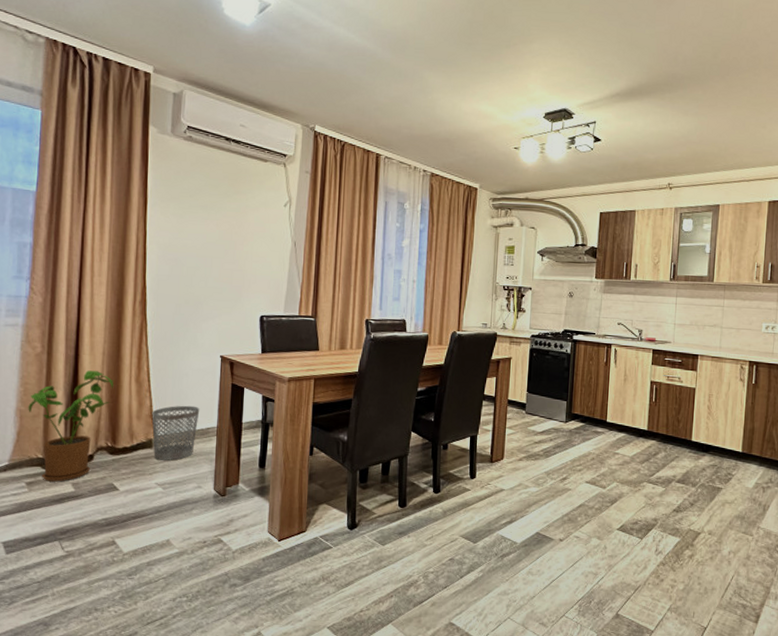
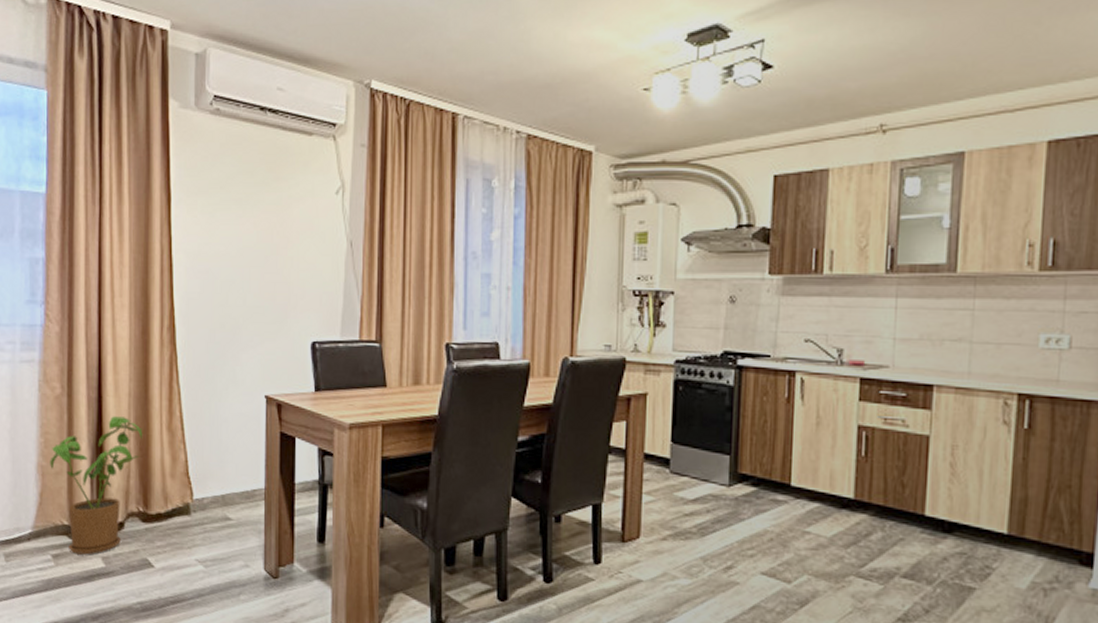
wastebasket: present [151,405,200,461] -> none [187,460,244,532]

